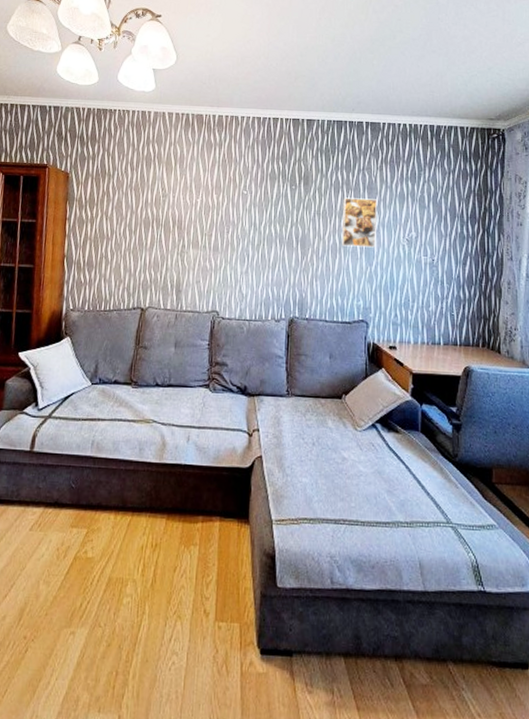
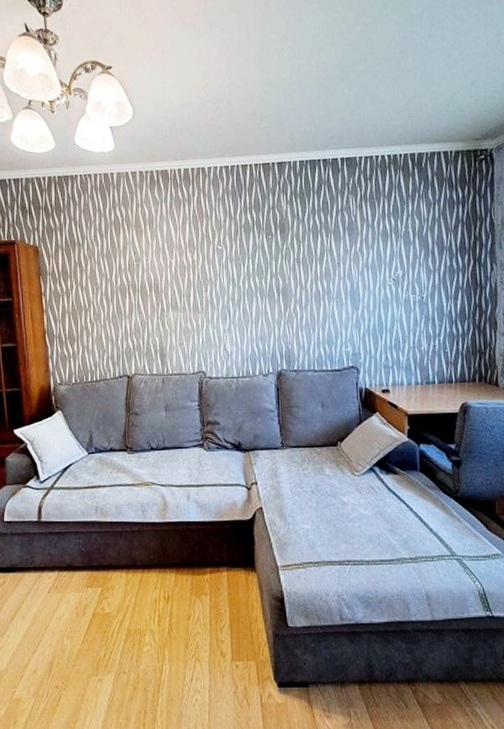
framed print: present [341,197,378,248] -> none [323,240,361,293]

